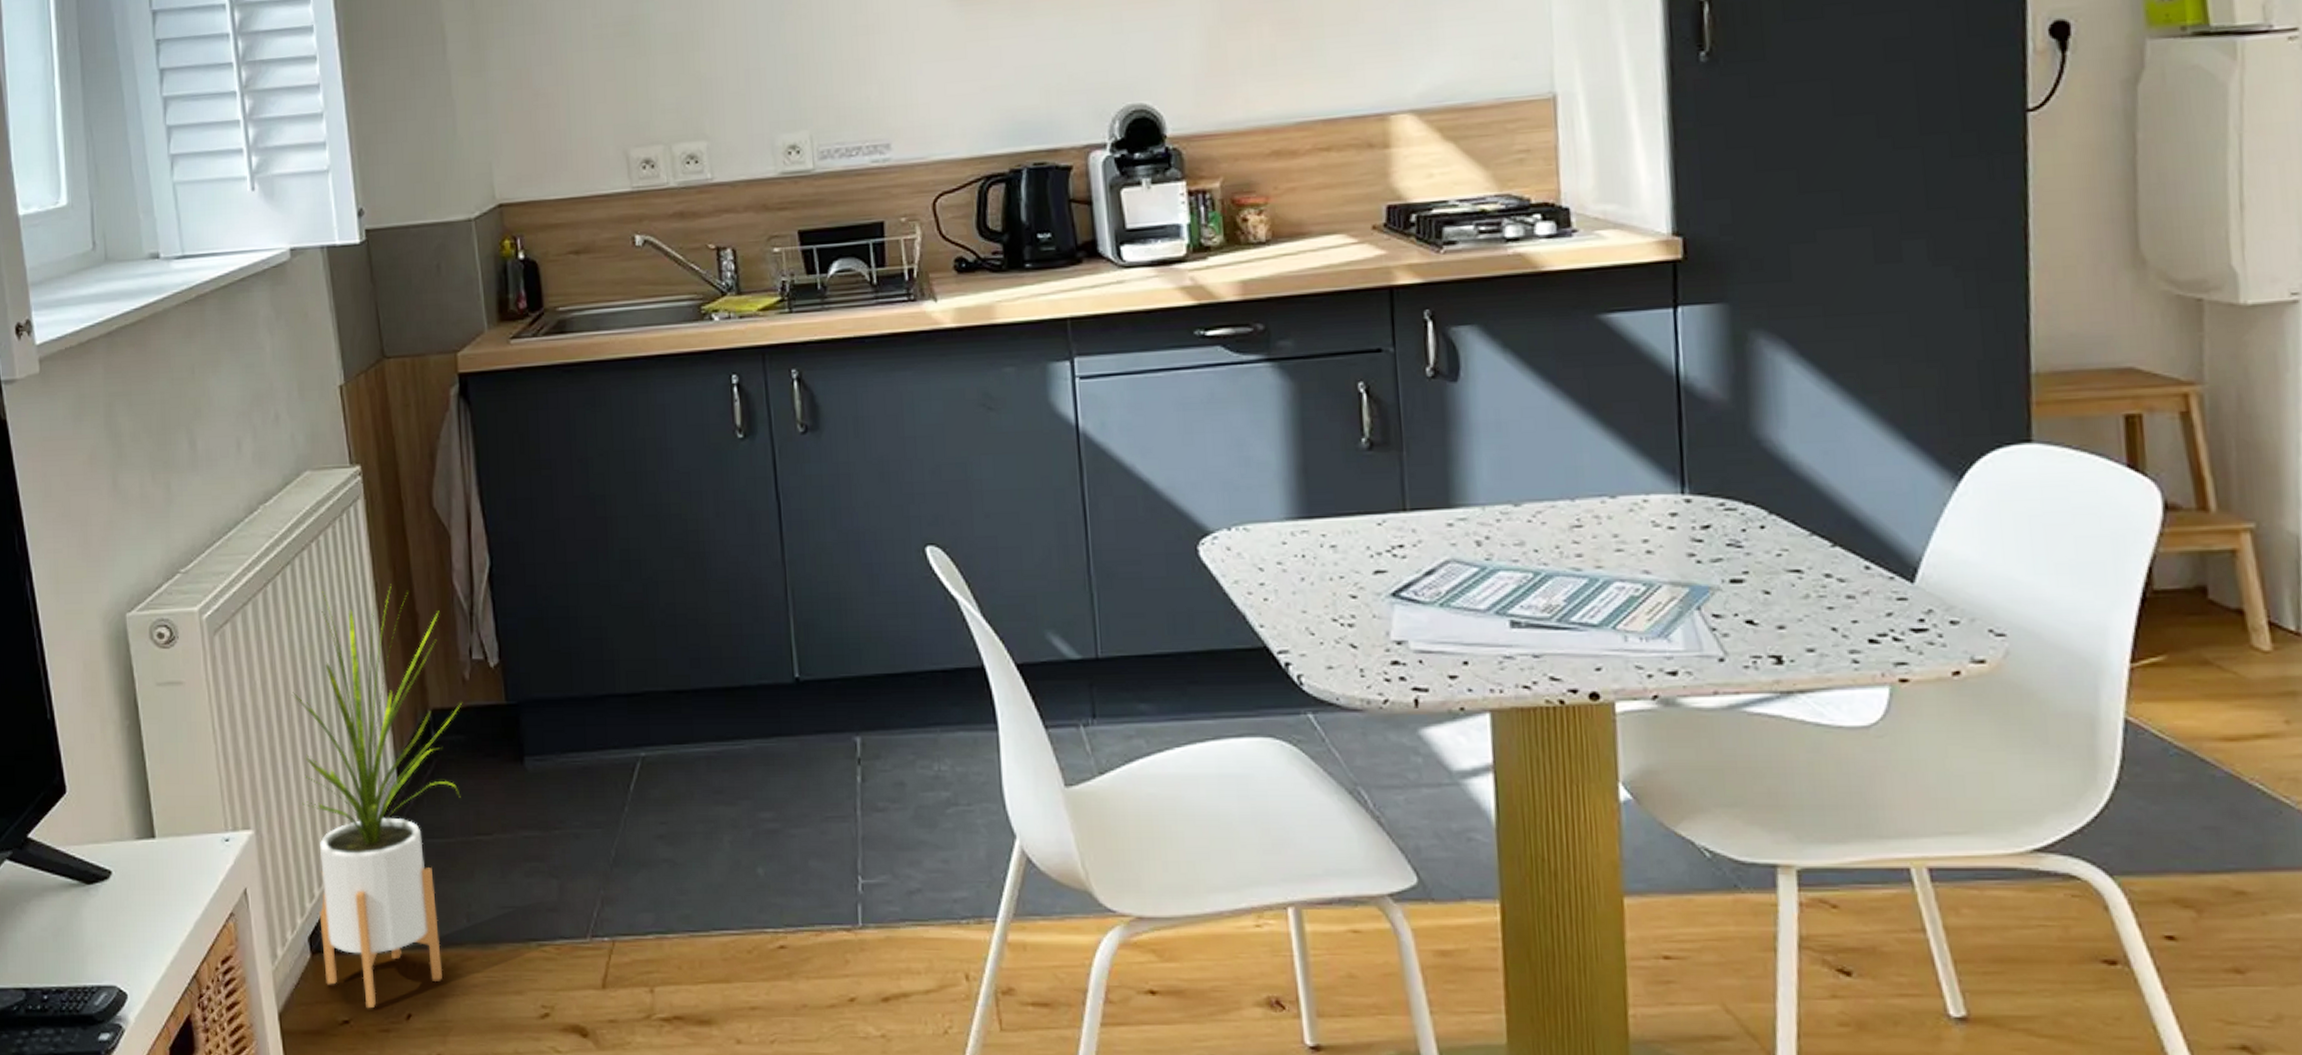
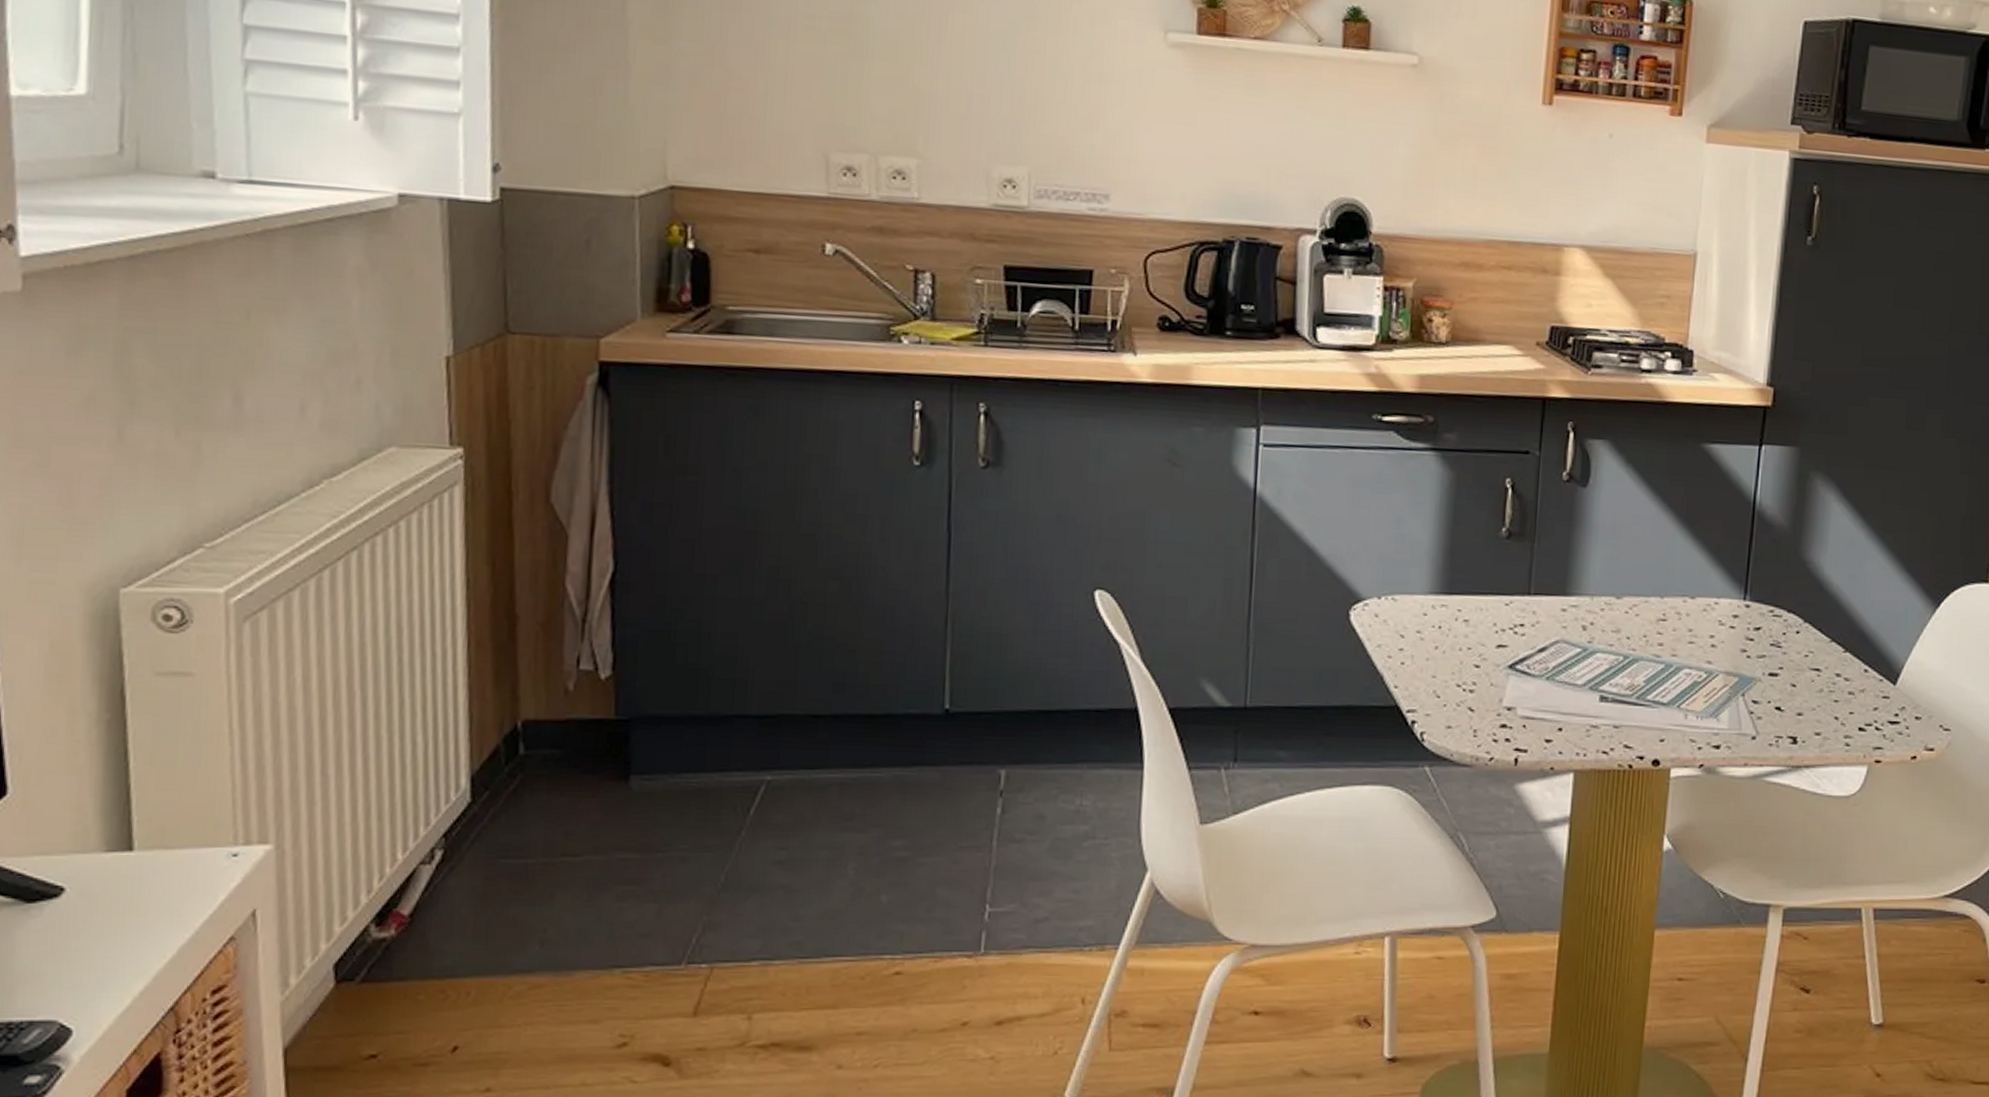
house plant: present [291,584,462,1009] -> none [342,581,561,1042]

